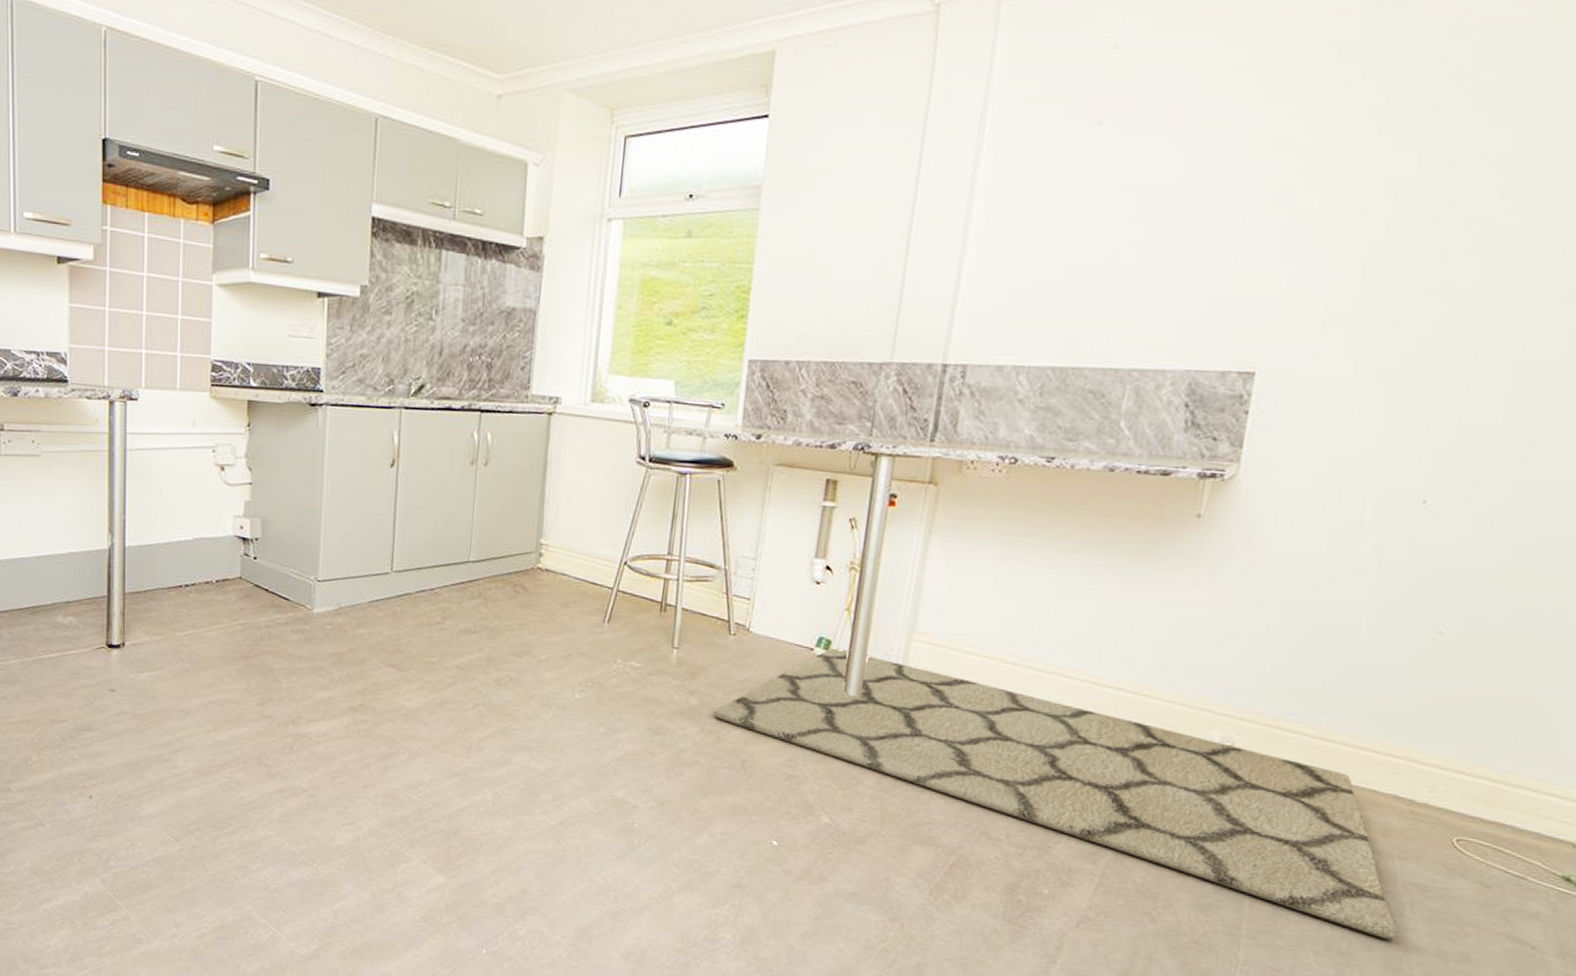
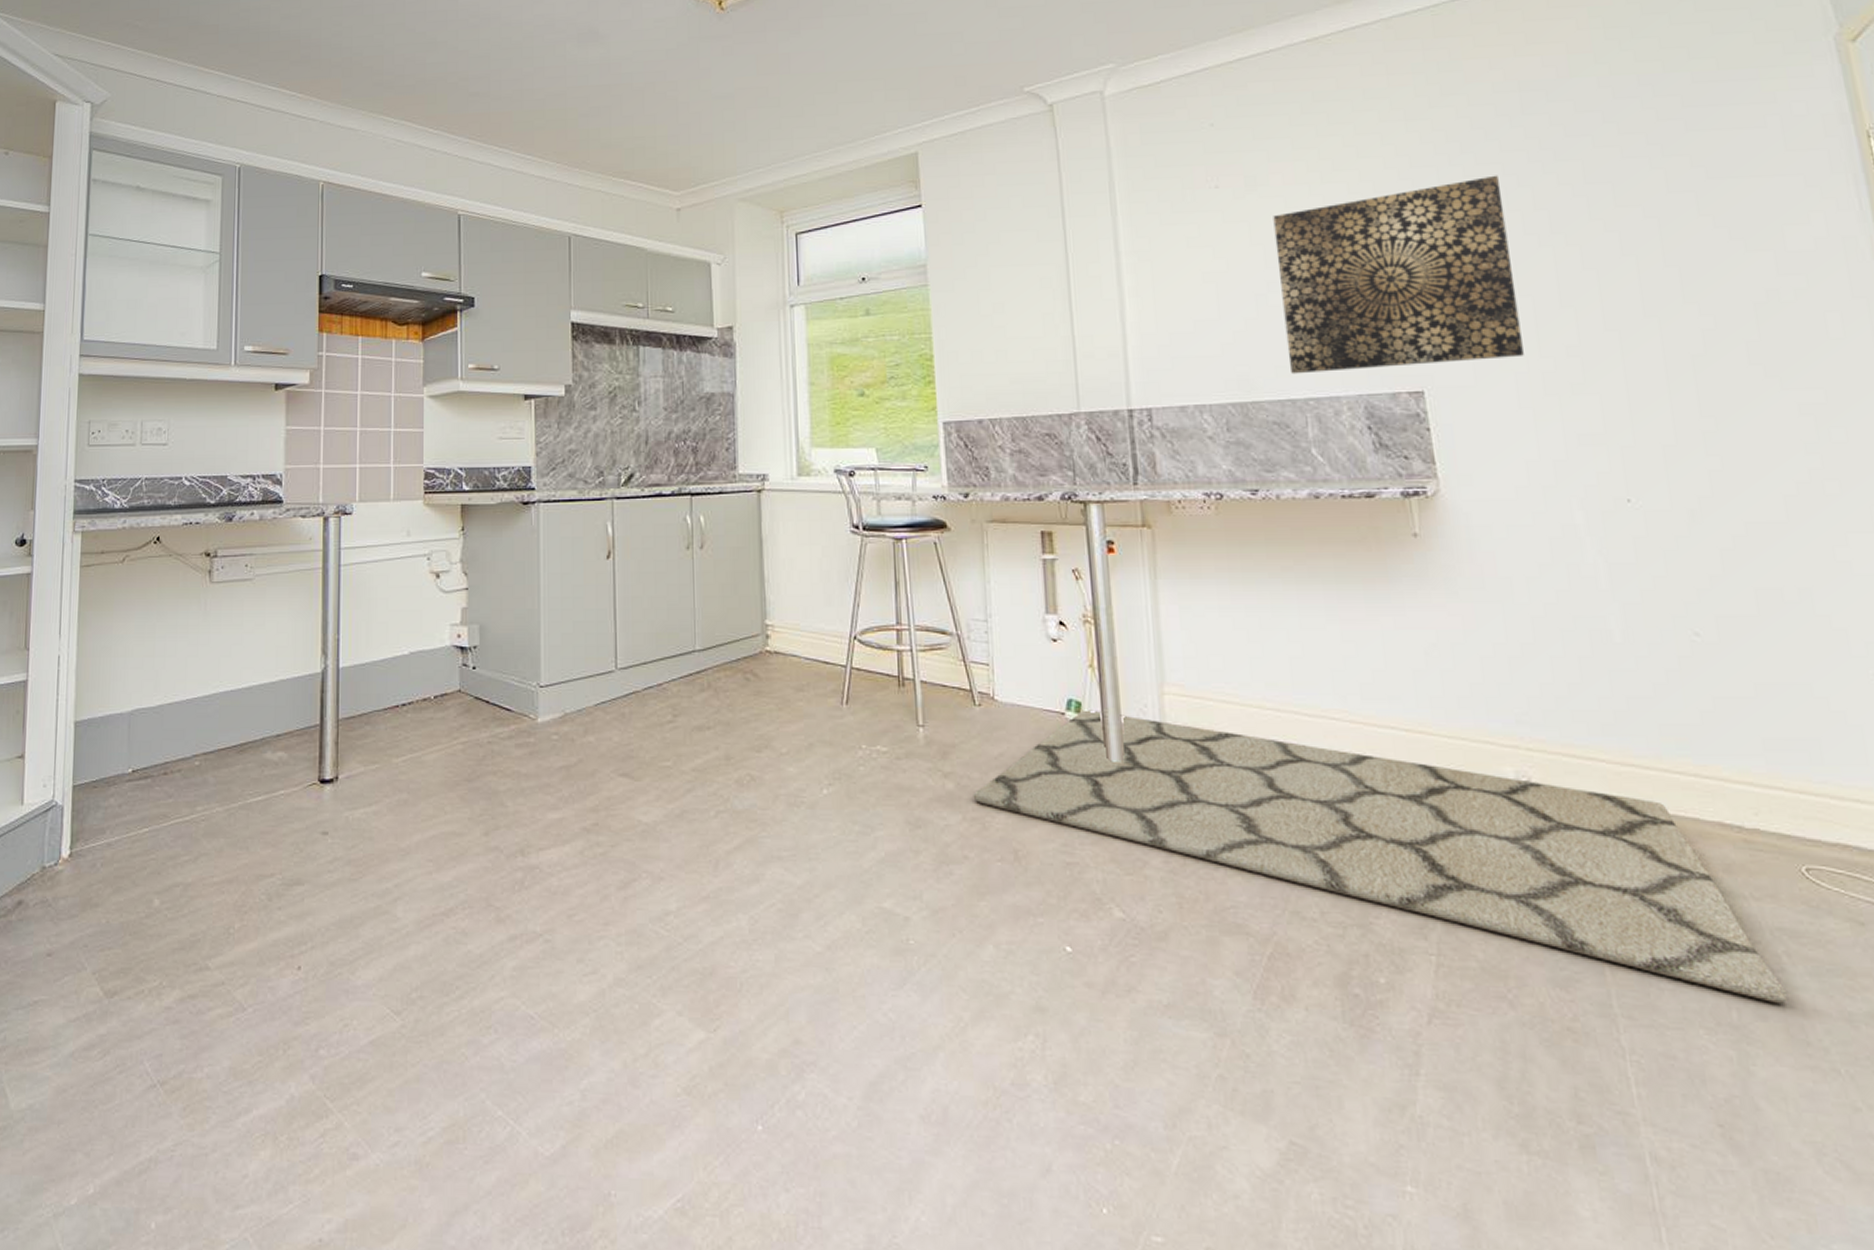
wall art: none [1123,136,1418,345] -> present [1273,175,1524,374]

